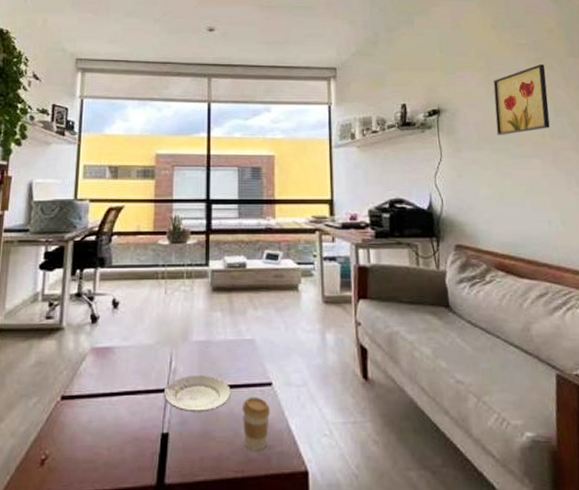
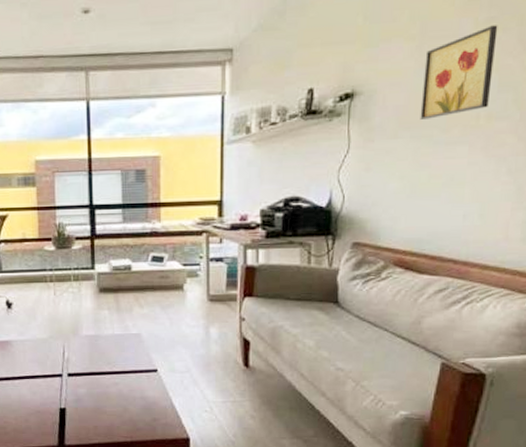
plate: present [163,375,232,413] -> none [59,363,120,393]
coffee cup: present [243,396,271,450] -> none [130,380,156,422]

